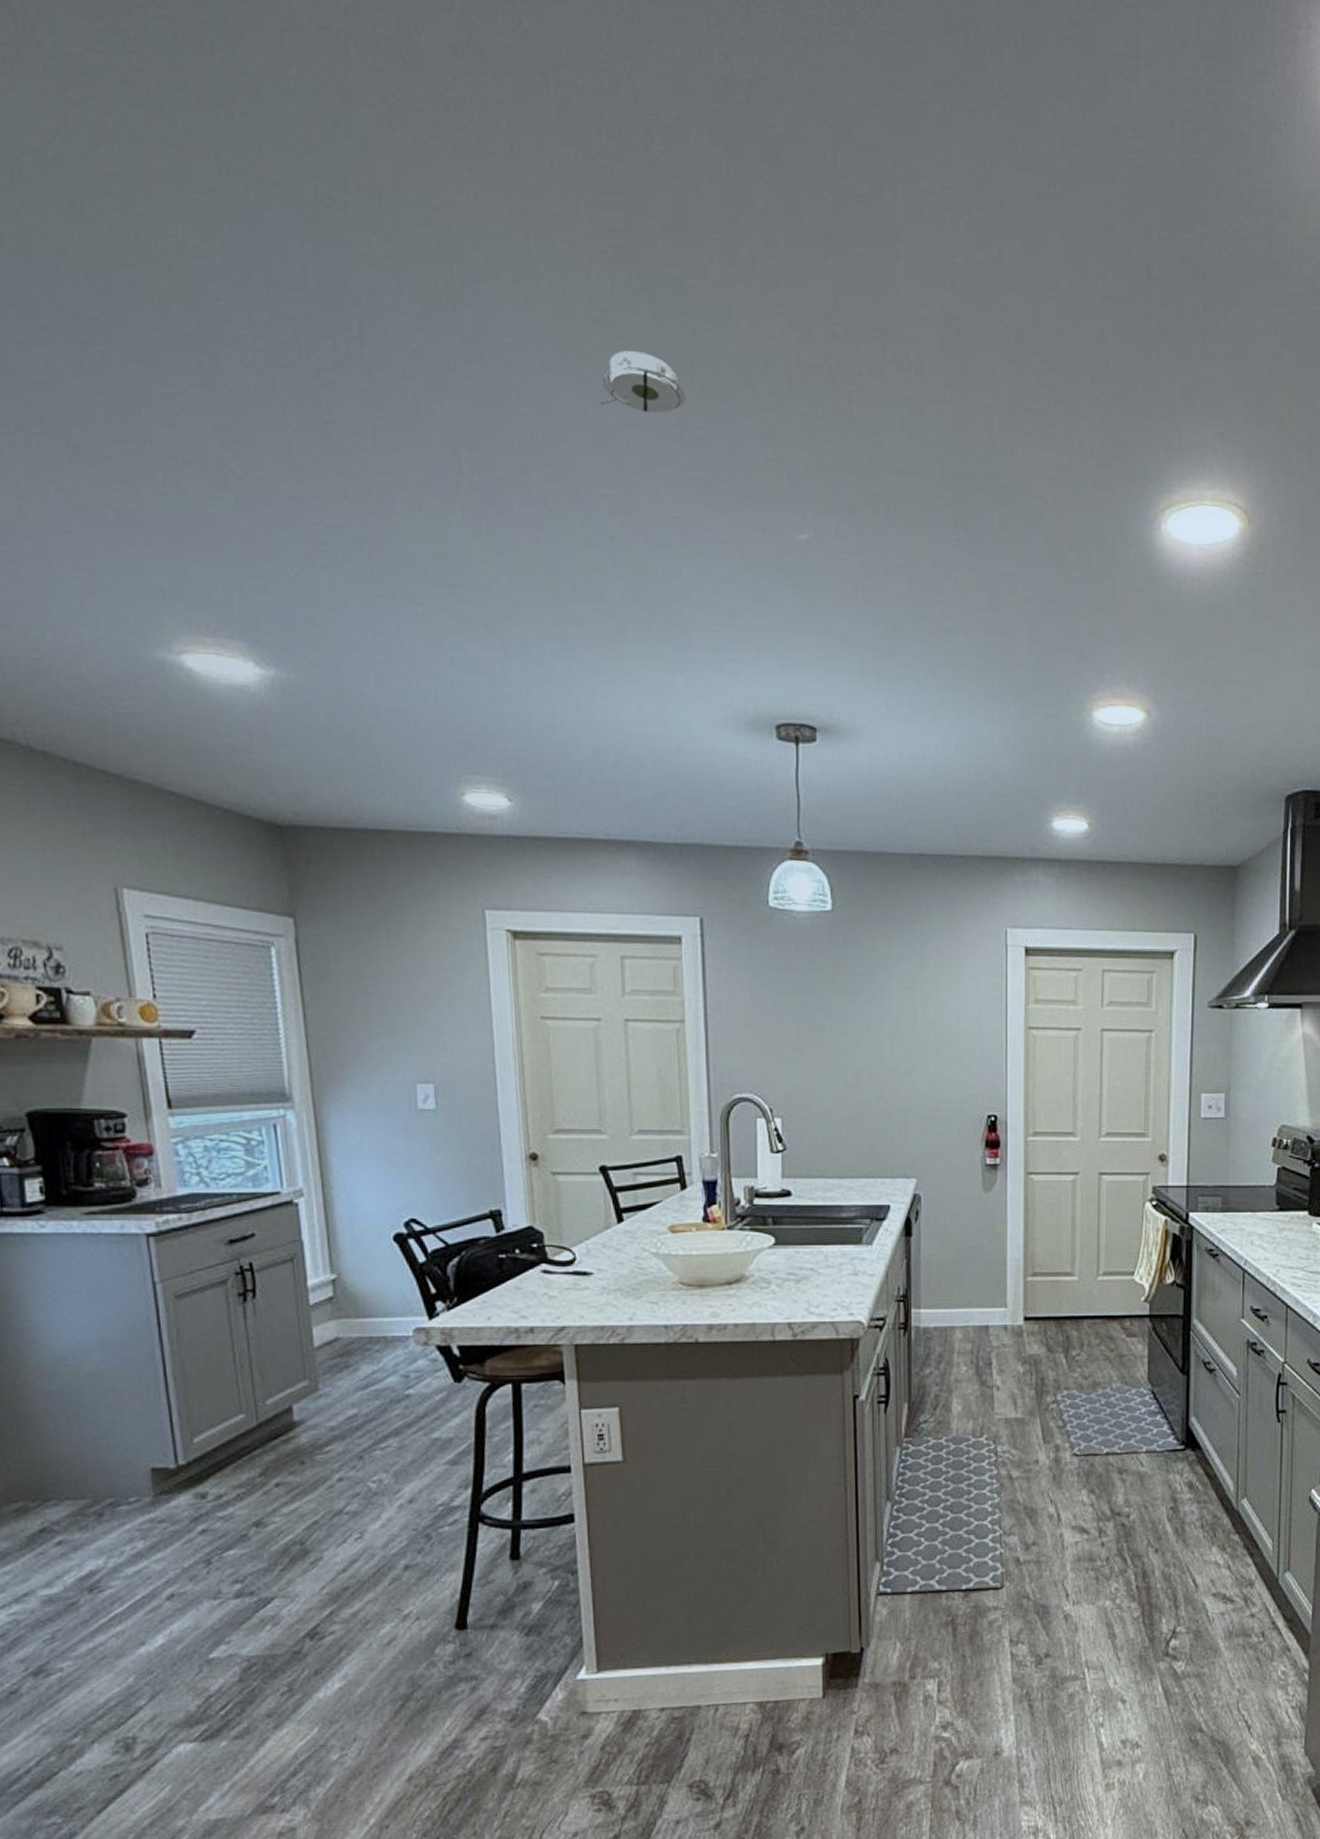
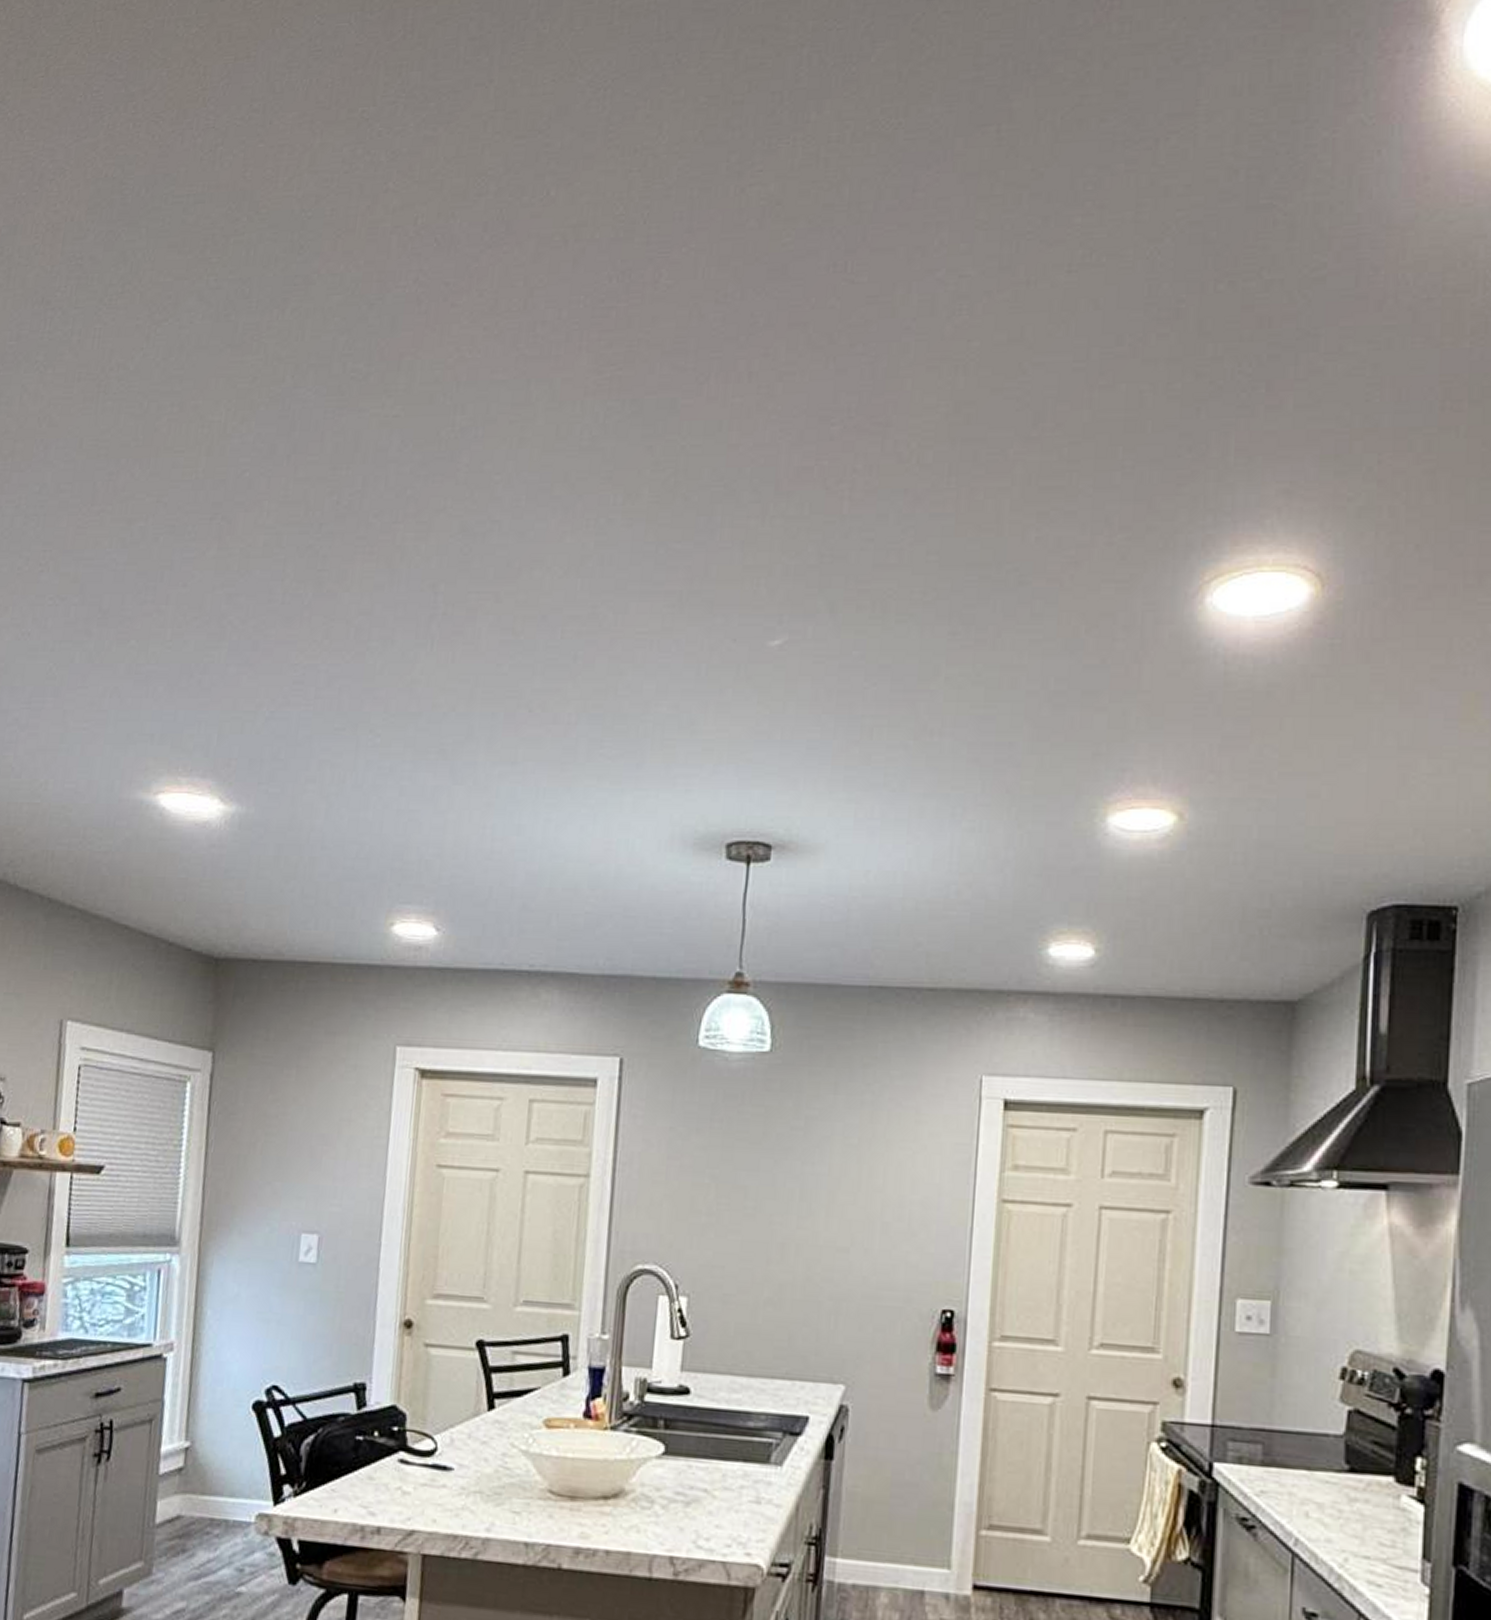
smoke detector: present [601,350,686,413] -> none [580,474,667,531]

